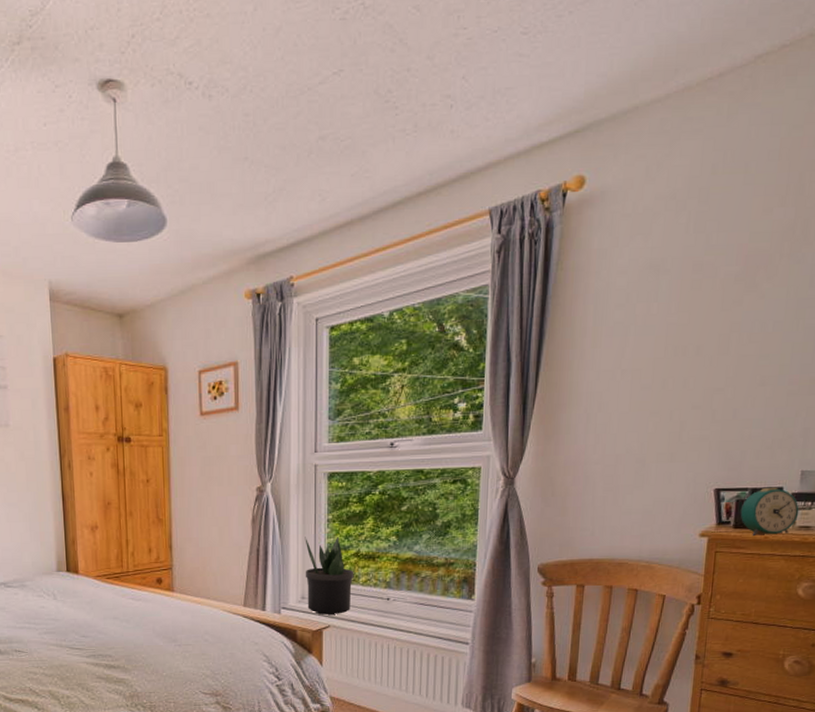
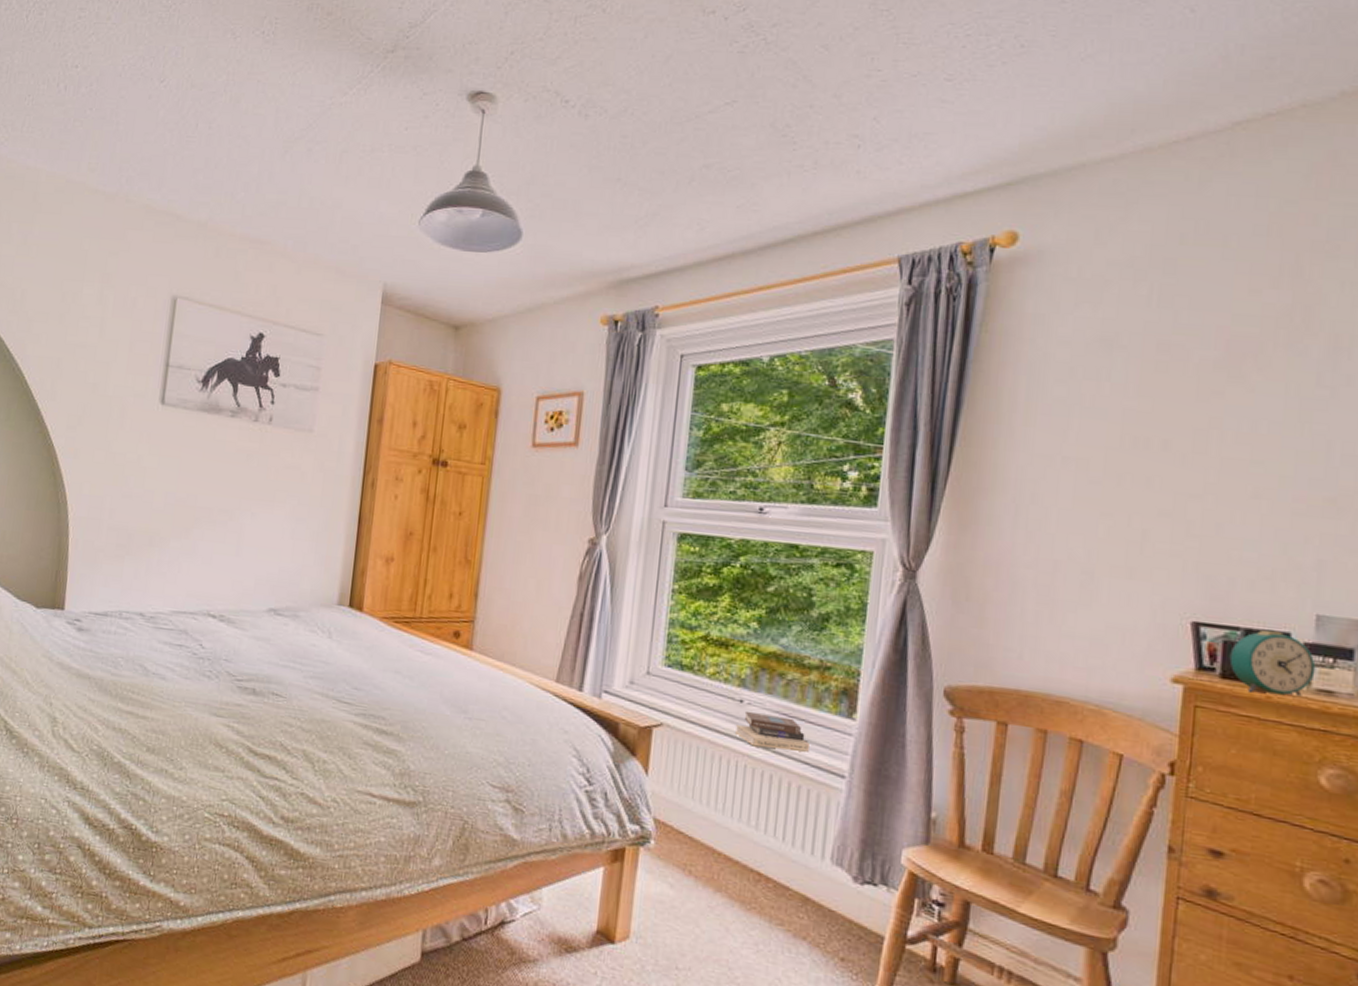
planter: present [305,537,354,615] -> none [636,607,700,711]
books: none [386,605,441,632] -> present [736,710,809,752]

